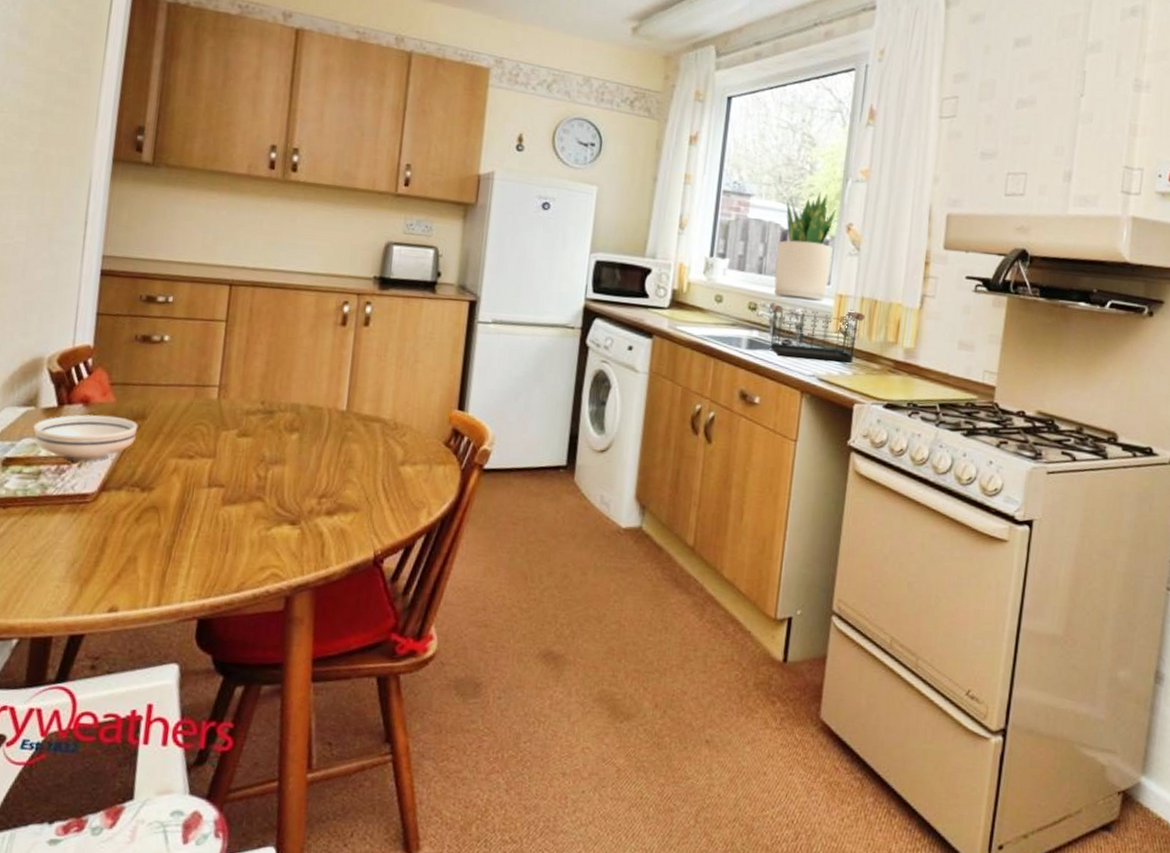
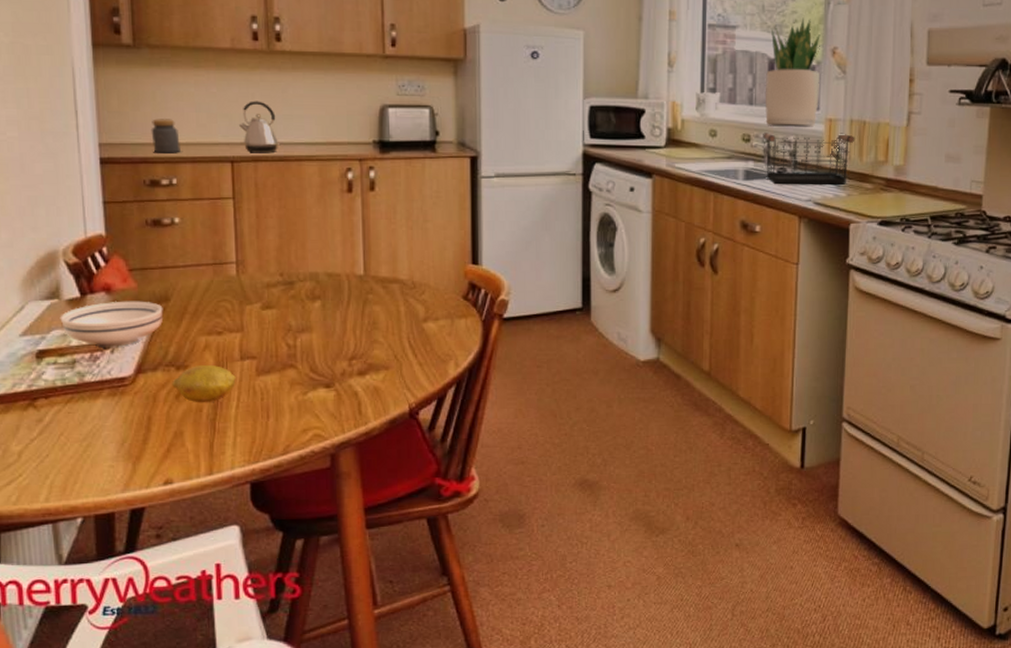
fruit: none [134,488,201,529] -> present [172,364,236,403]
jar: none [155,236,183,272] -> present [151,119,181,154]
kettle: none [243,227,282,280] -> present [239,101,281,154]

